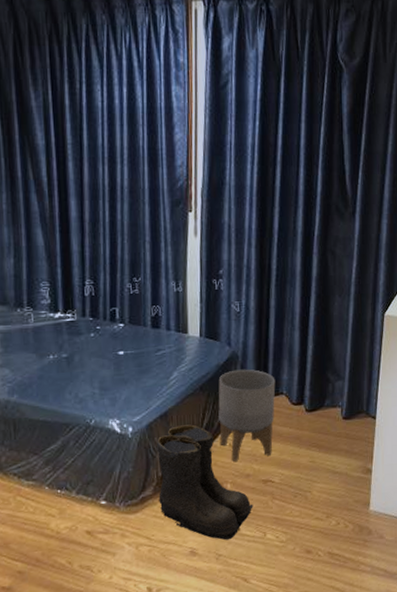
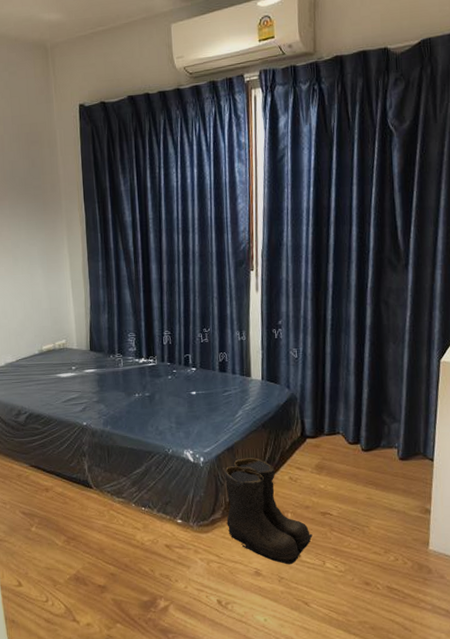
planter: present [218,369,276,463] -> none [279,409,332,494]

